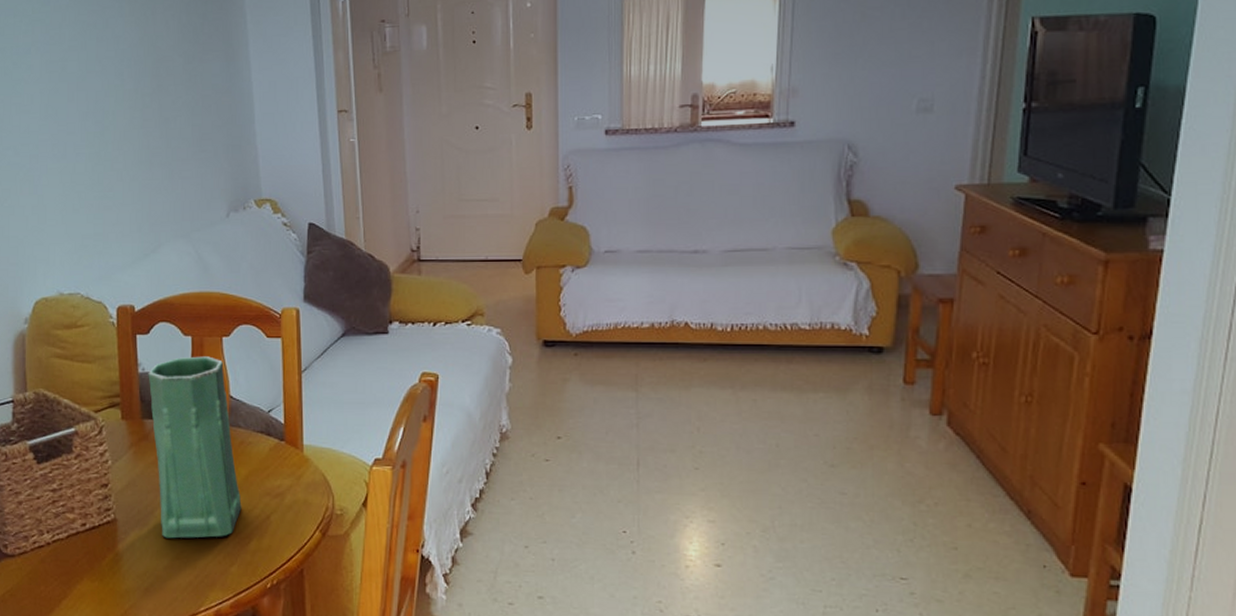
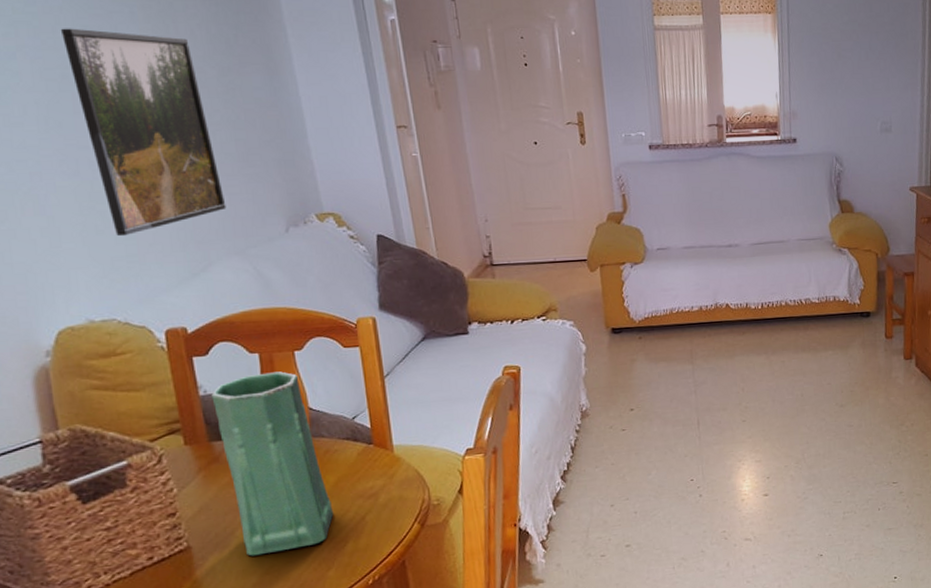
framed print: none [65,24,178,216] -> present [60,28,227,237]

